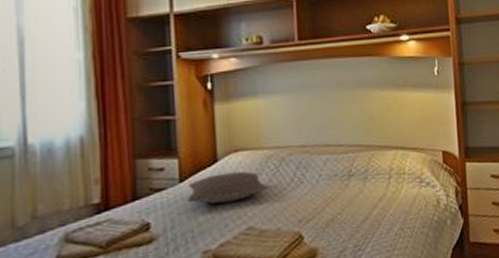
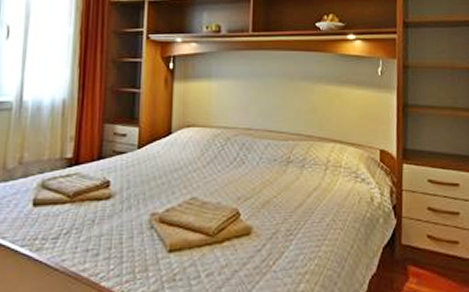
pillow: present [187,171,268,204] -> none [143,145,213,173]

